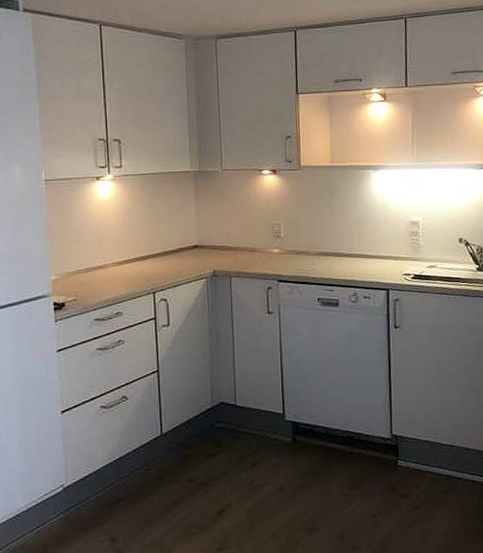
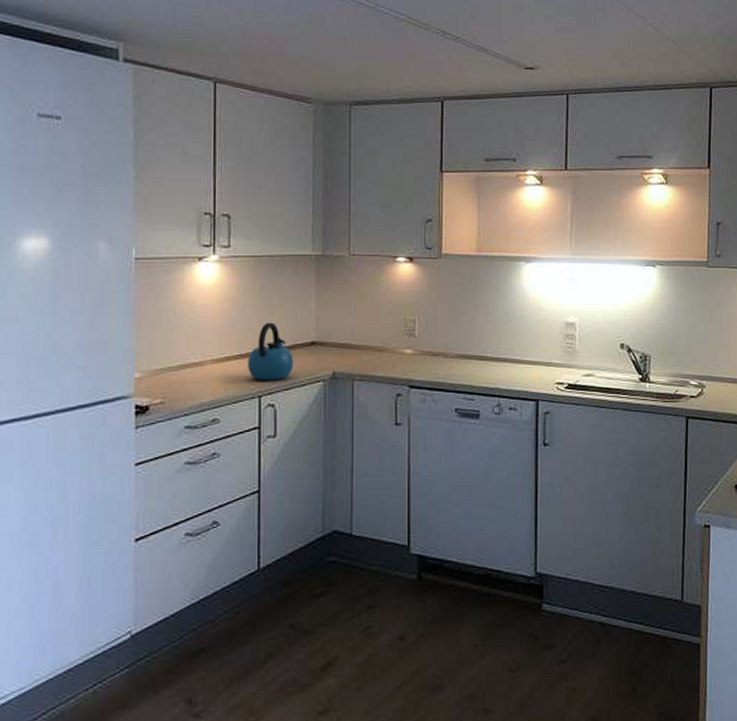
kettle: none [141,230,181,280] -> present [247,322,294,381]

